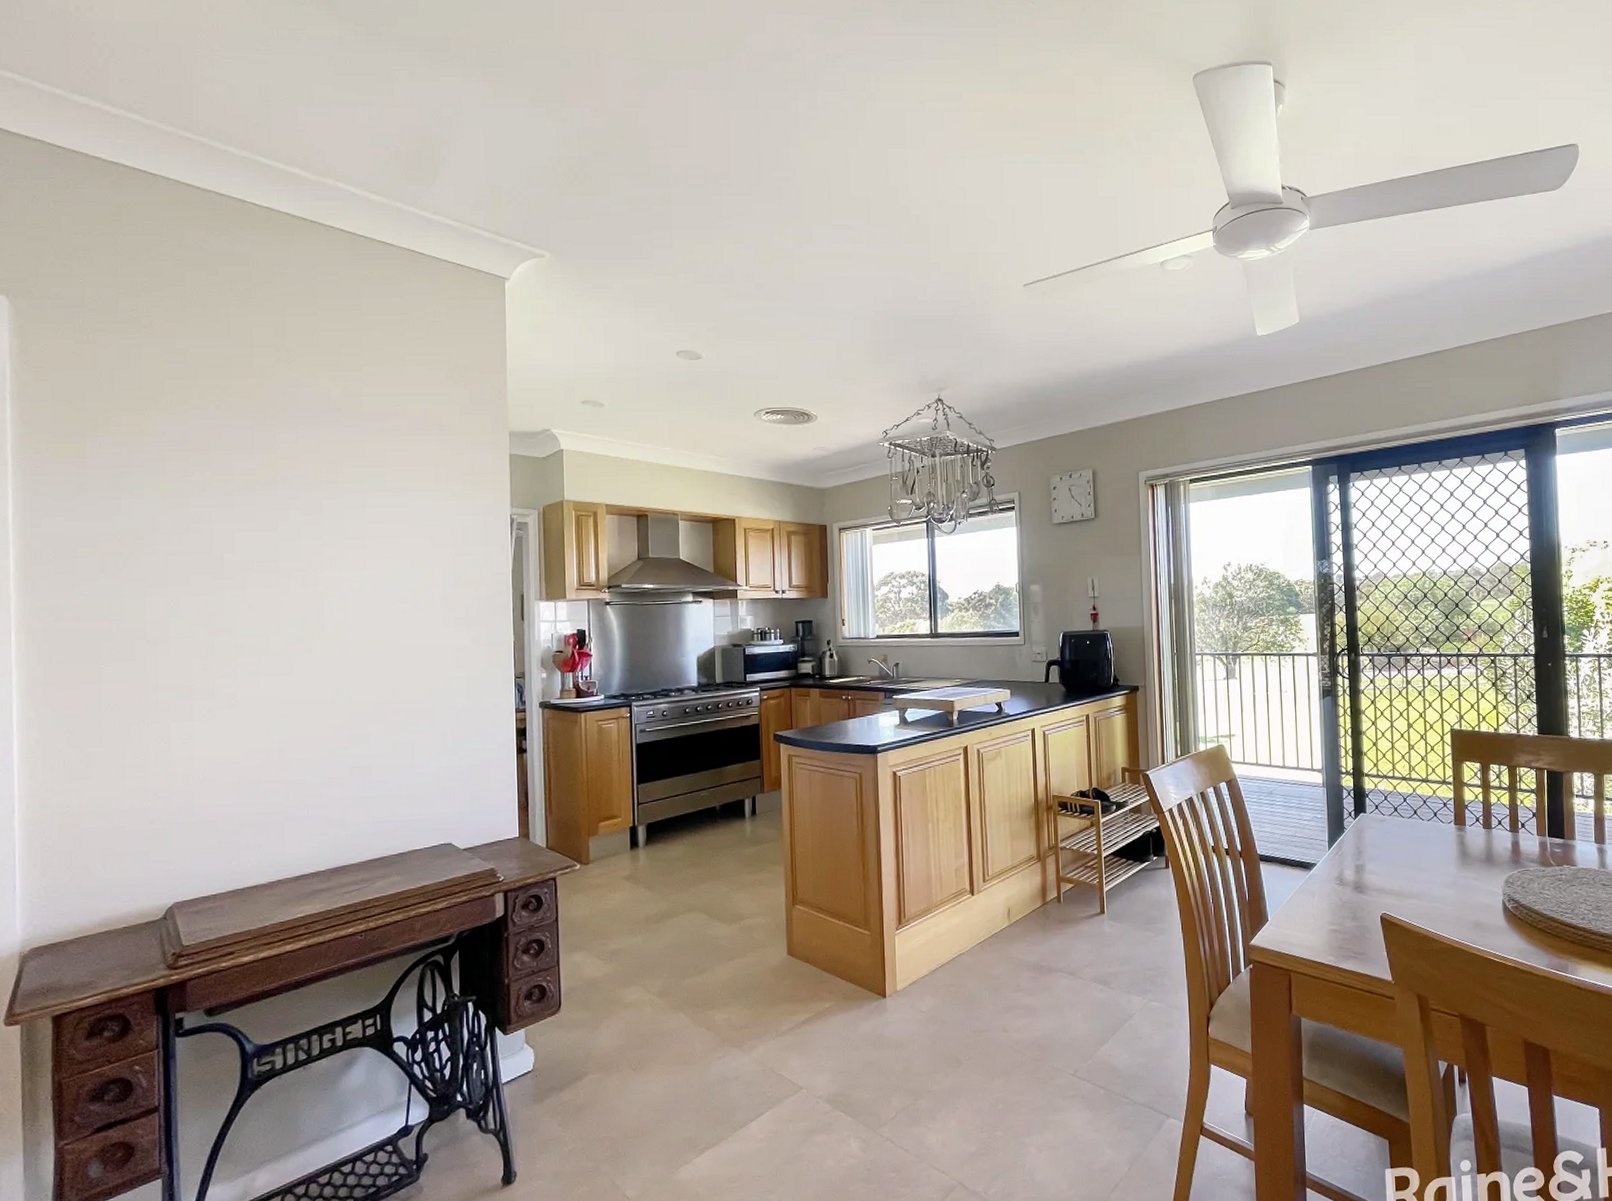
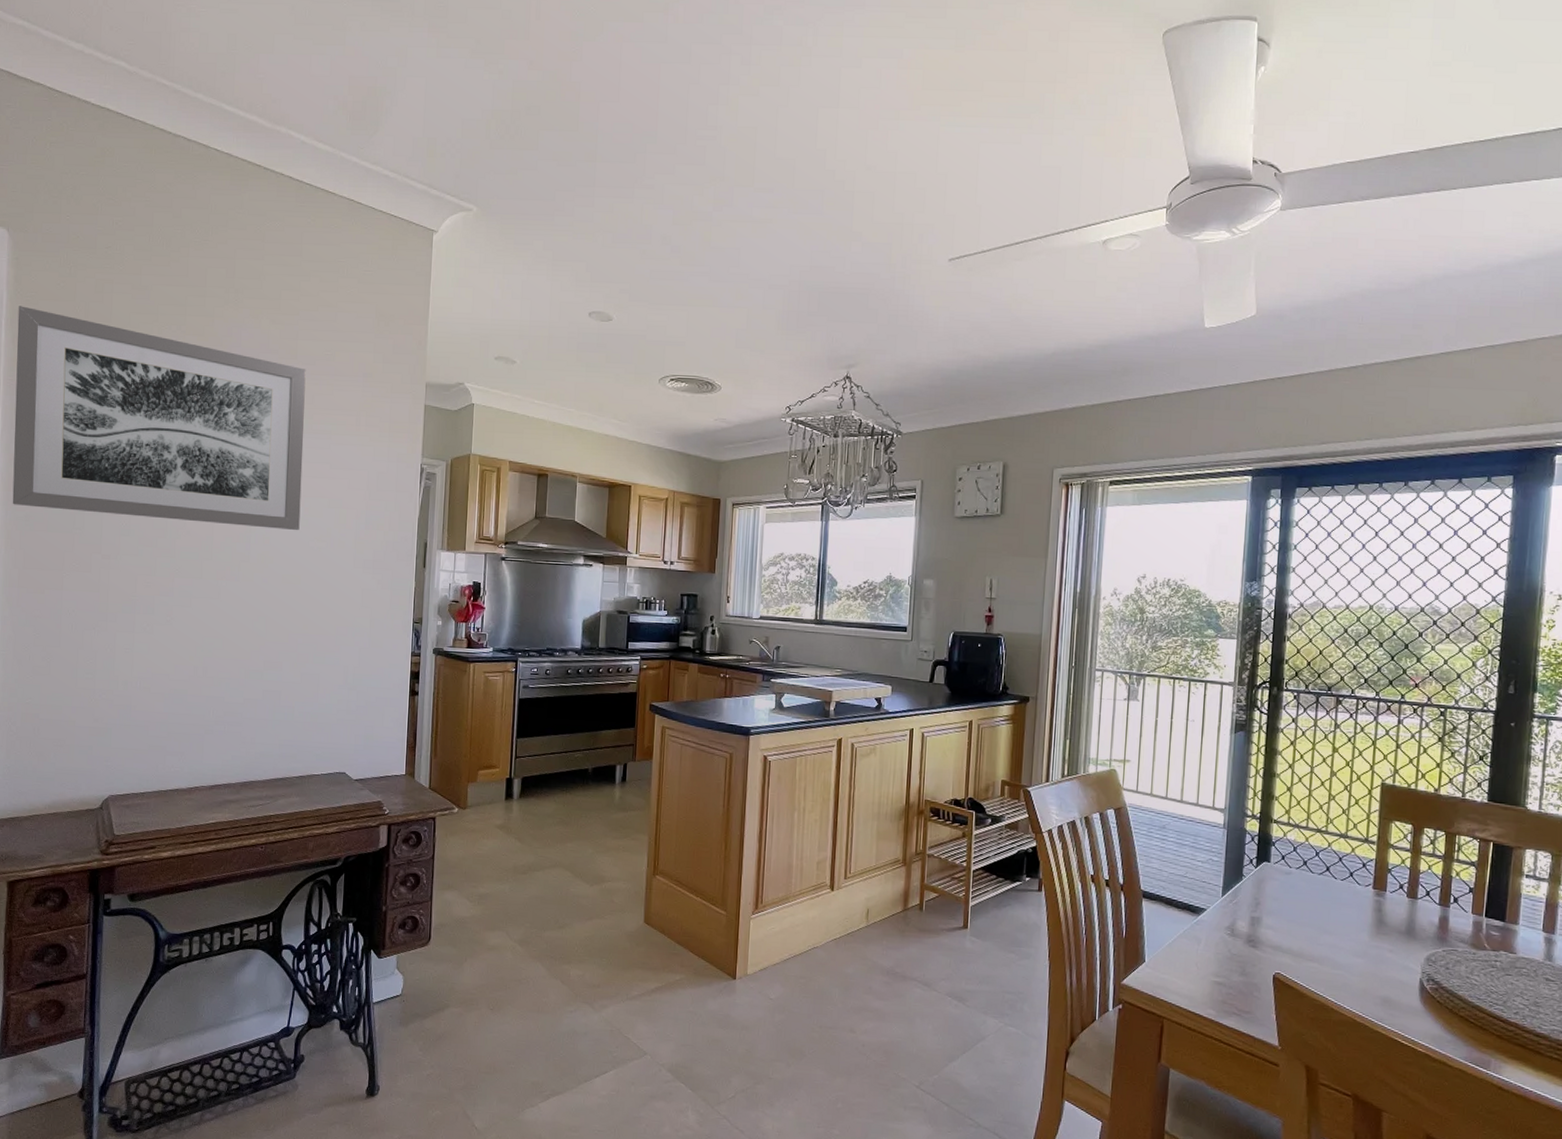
wall art: none [25,377,380,596] -> present [12,306,306,531]

